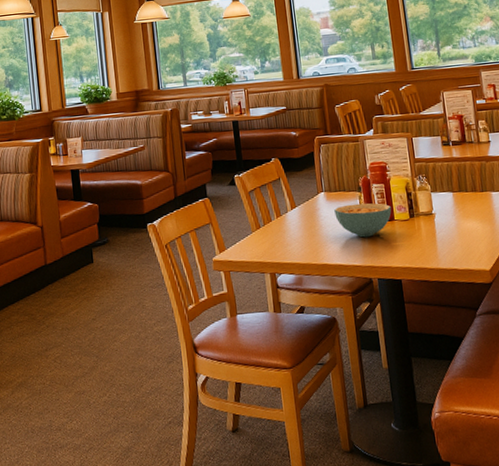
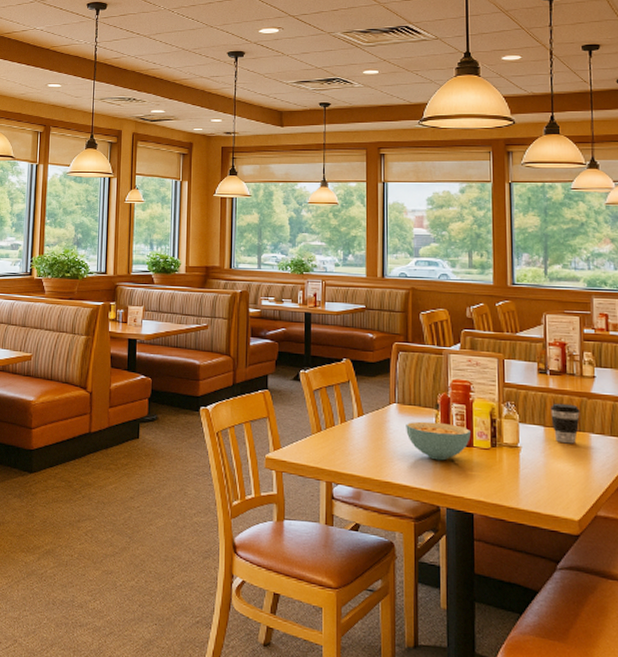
coffee cup: none [456,168,482,205] -> present [550,403,580,444]

